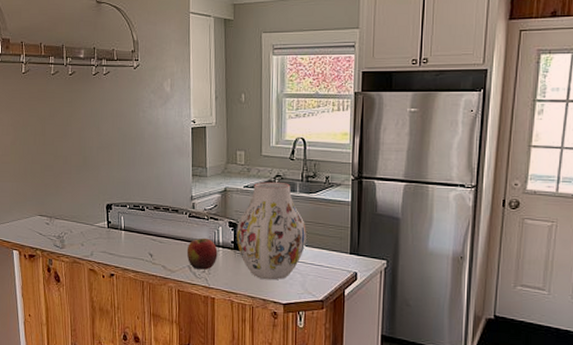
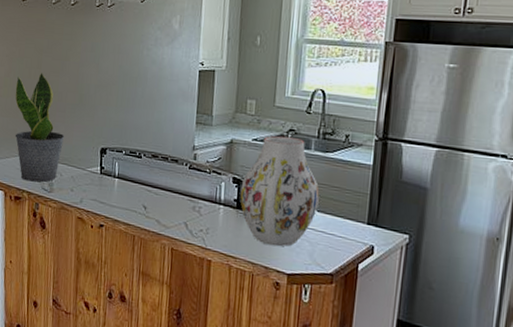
potted plant: none [22,139,72,240] -> present [15,72,65,182]
apple: present [186,238,218,270] -> none [184,193,218,229]

